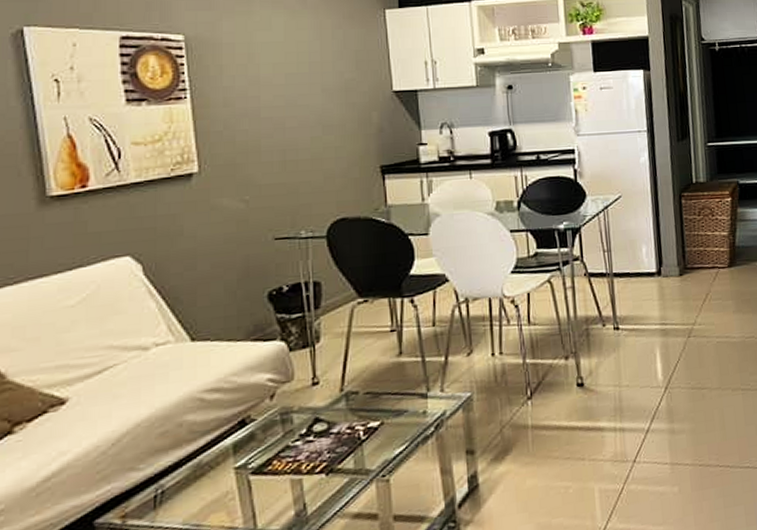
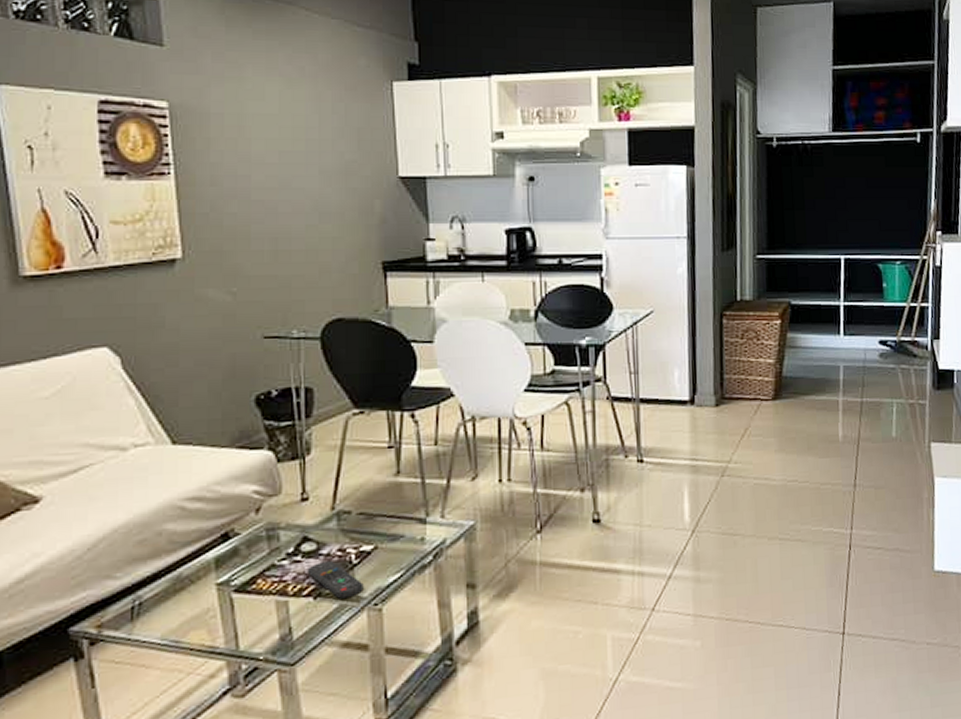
remote control: none [319,438,372,474] -> present [307,560,364,599]

